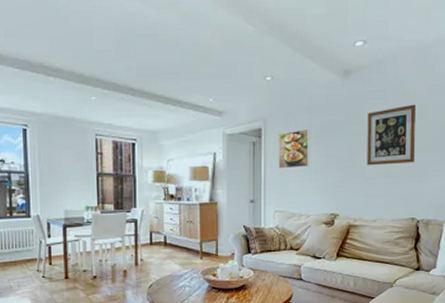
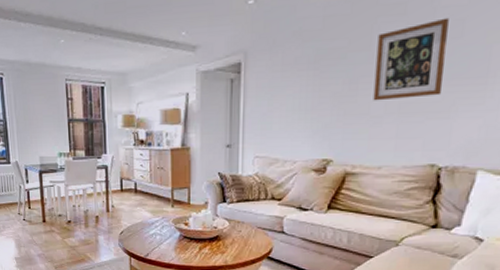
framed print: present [278,128,310,169] -> none [260,59,301,108]

